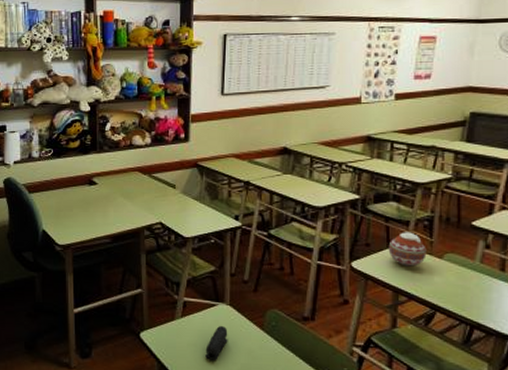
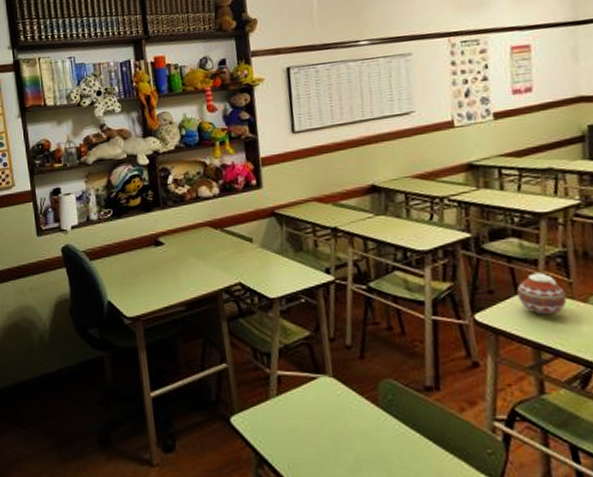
stapler: present [205,325,228,360] -> none [310,402,337,447]

